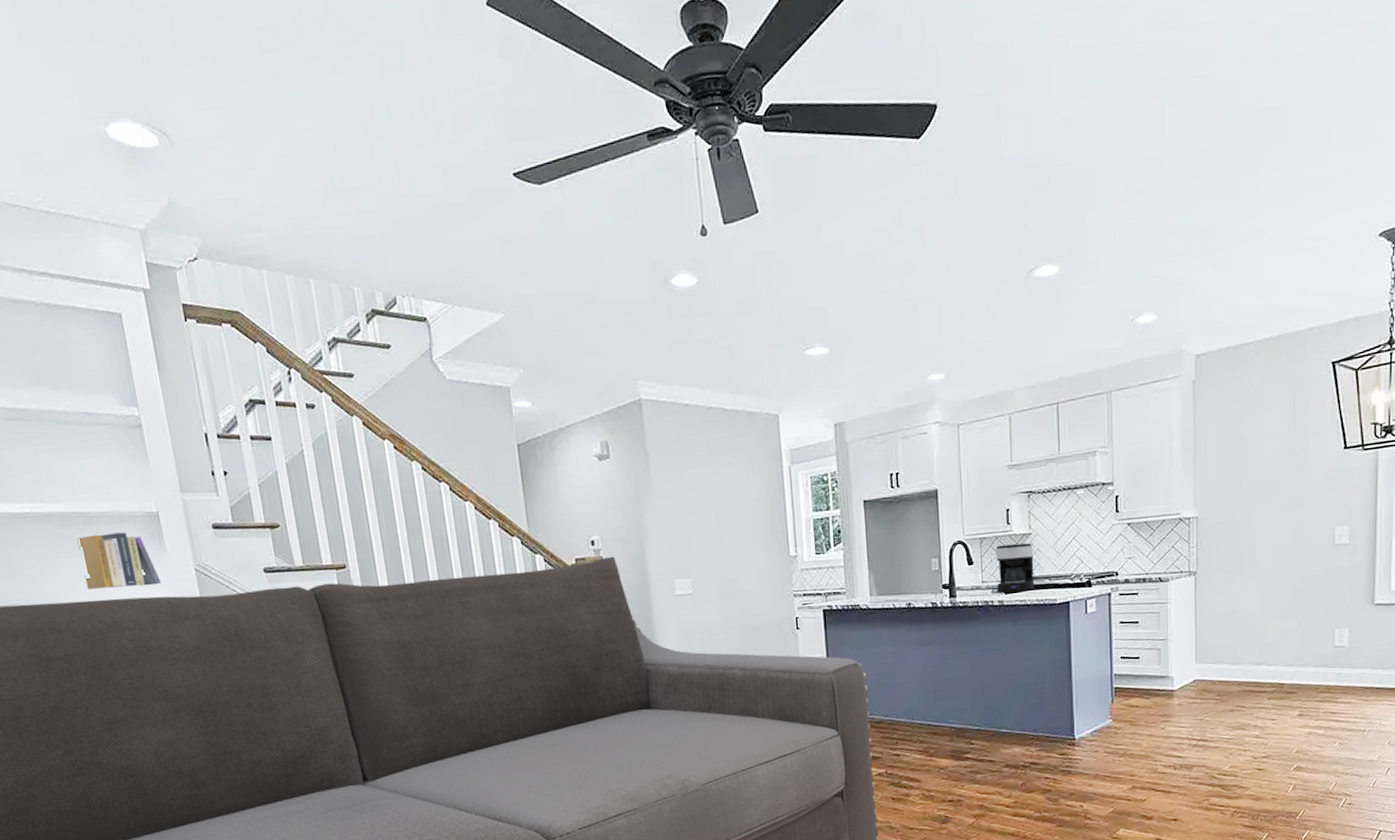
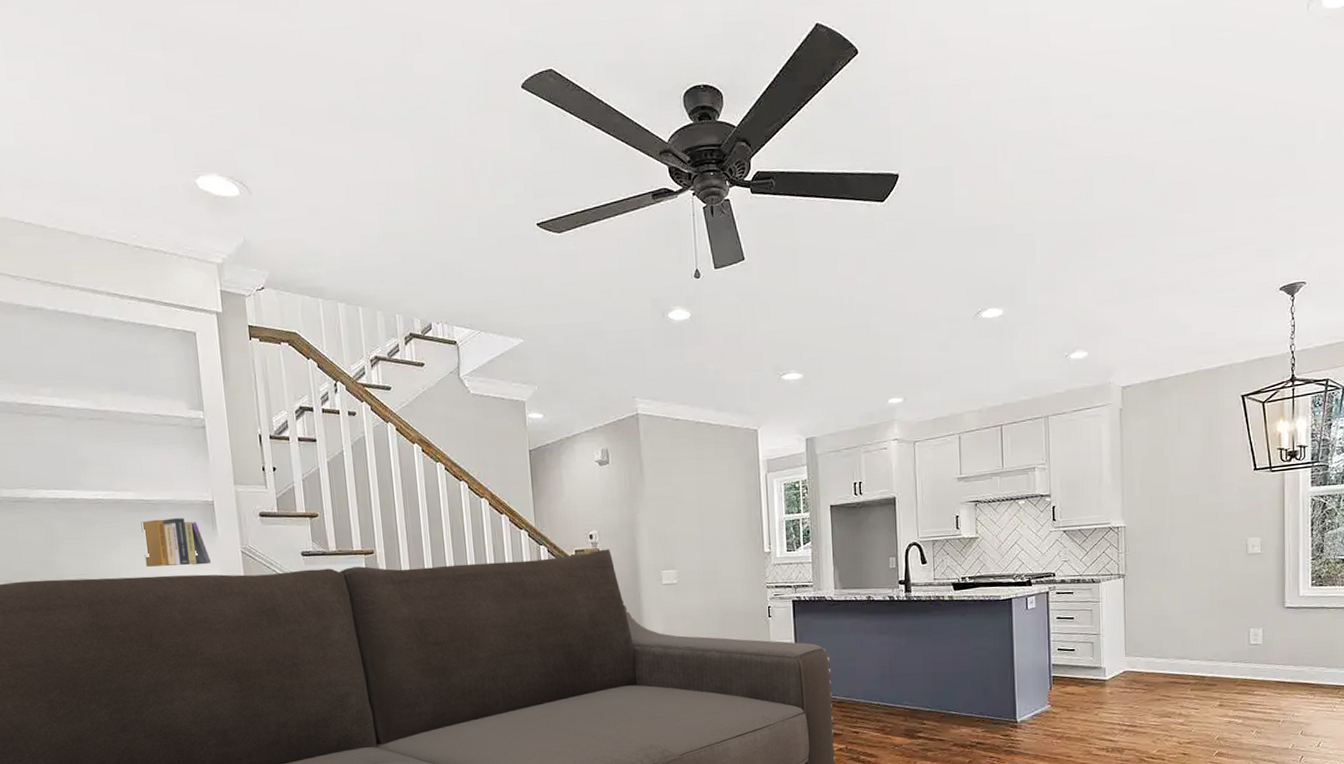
coffee maker: present [990,543,1054,594] -> none [941,546,998,590]

